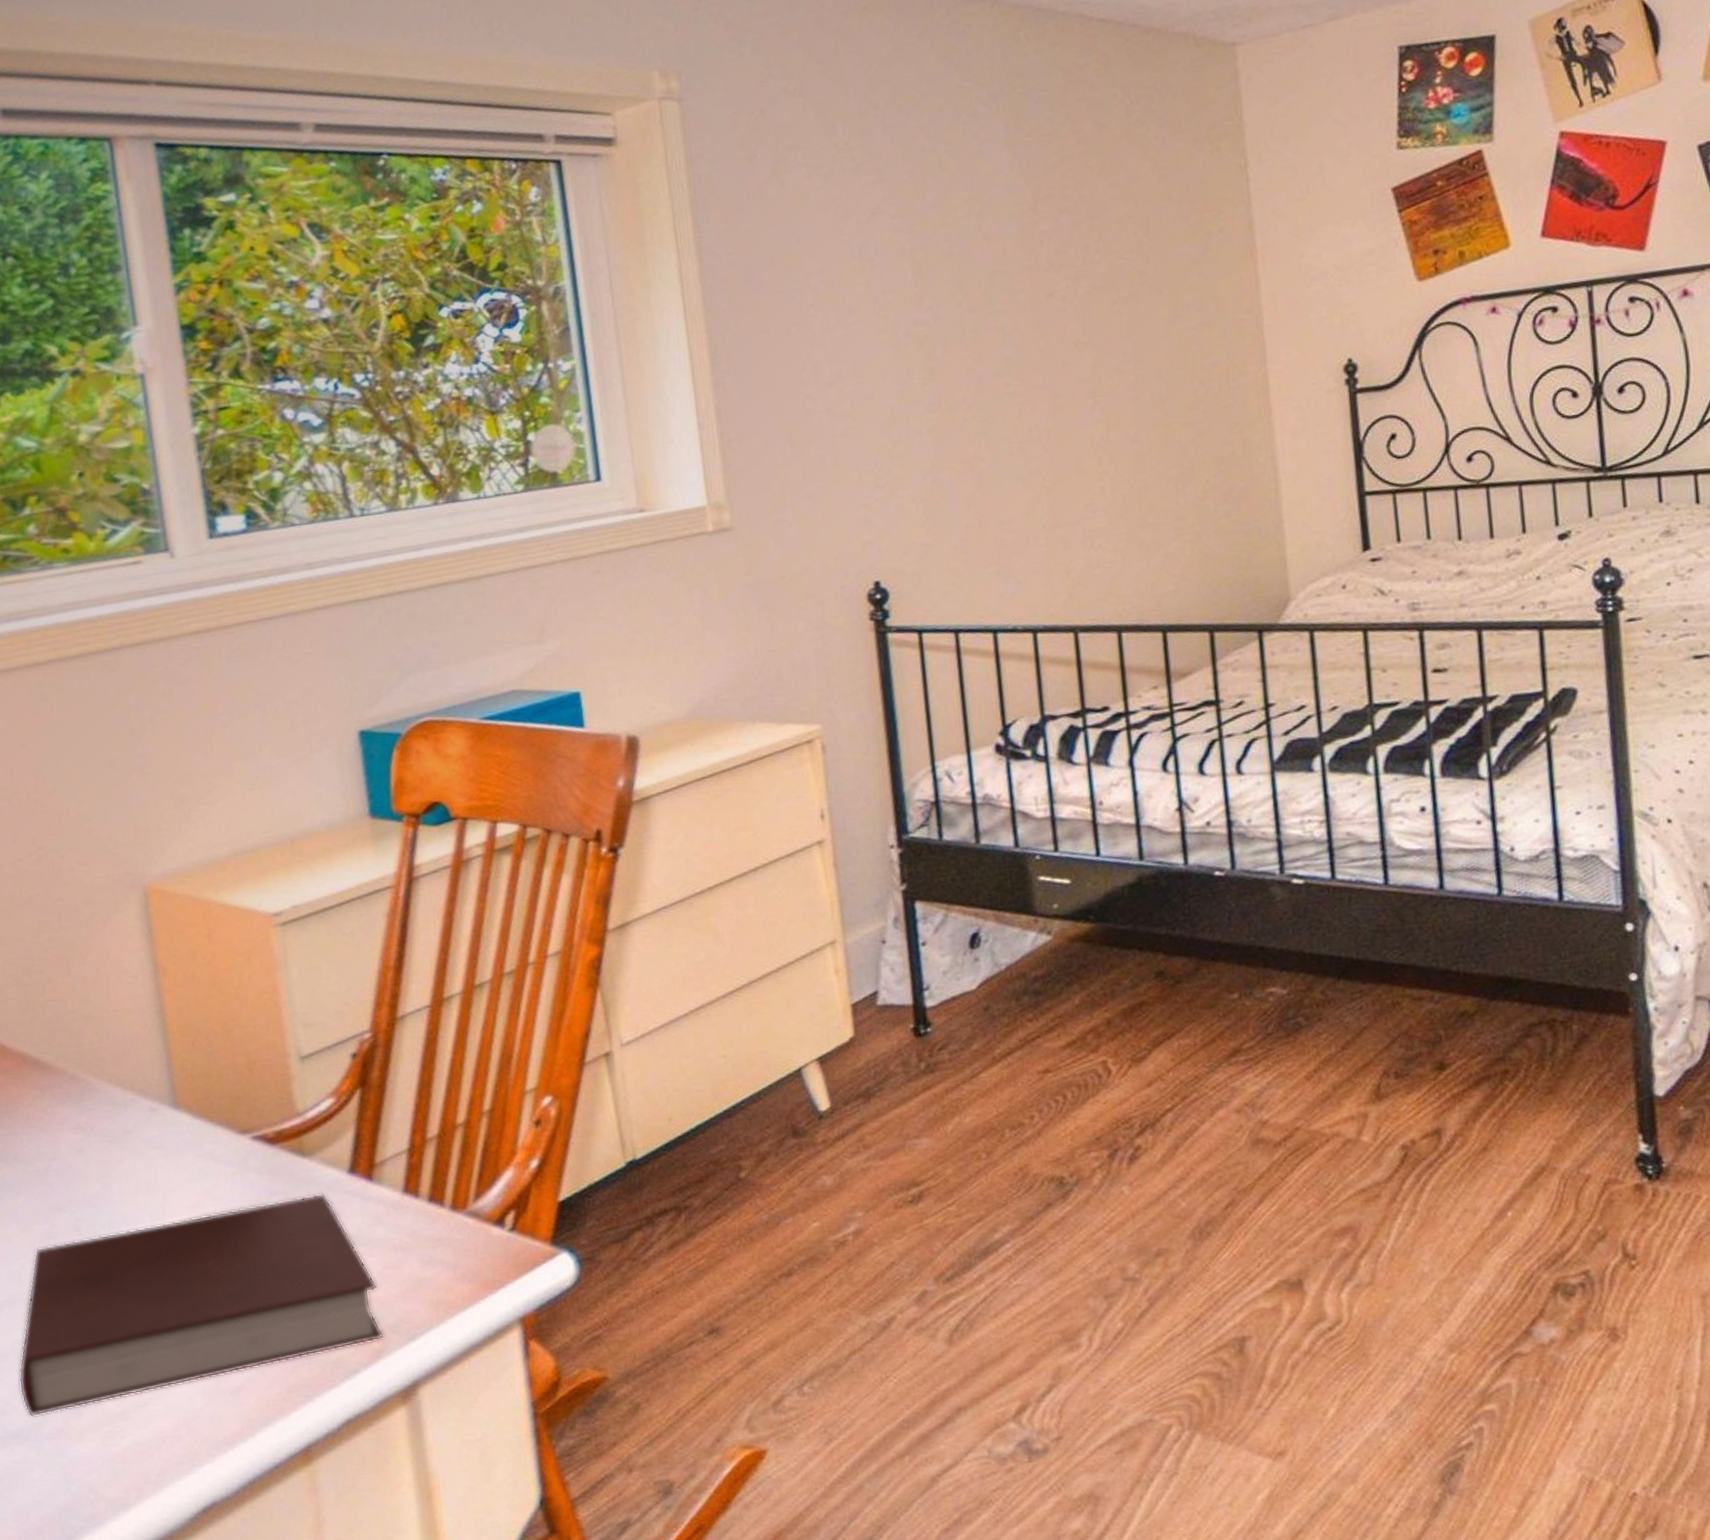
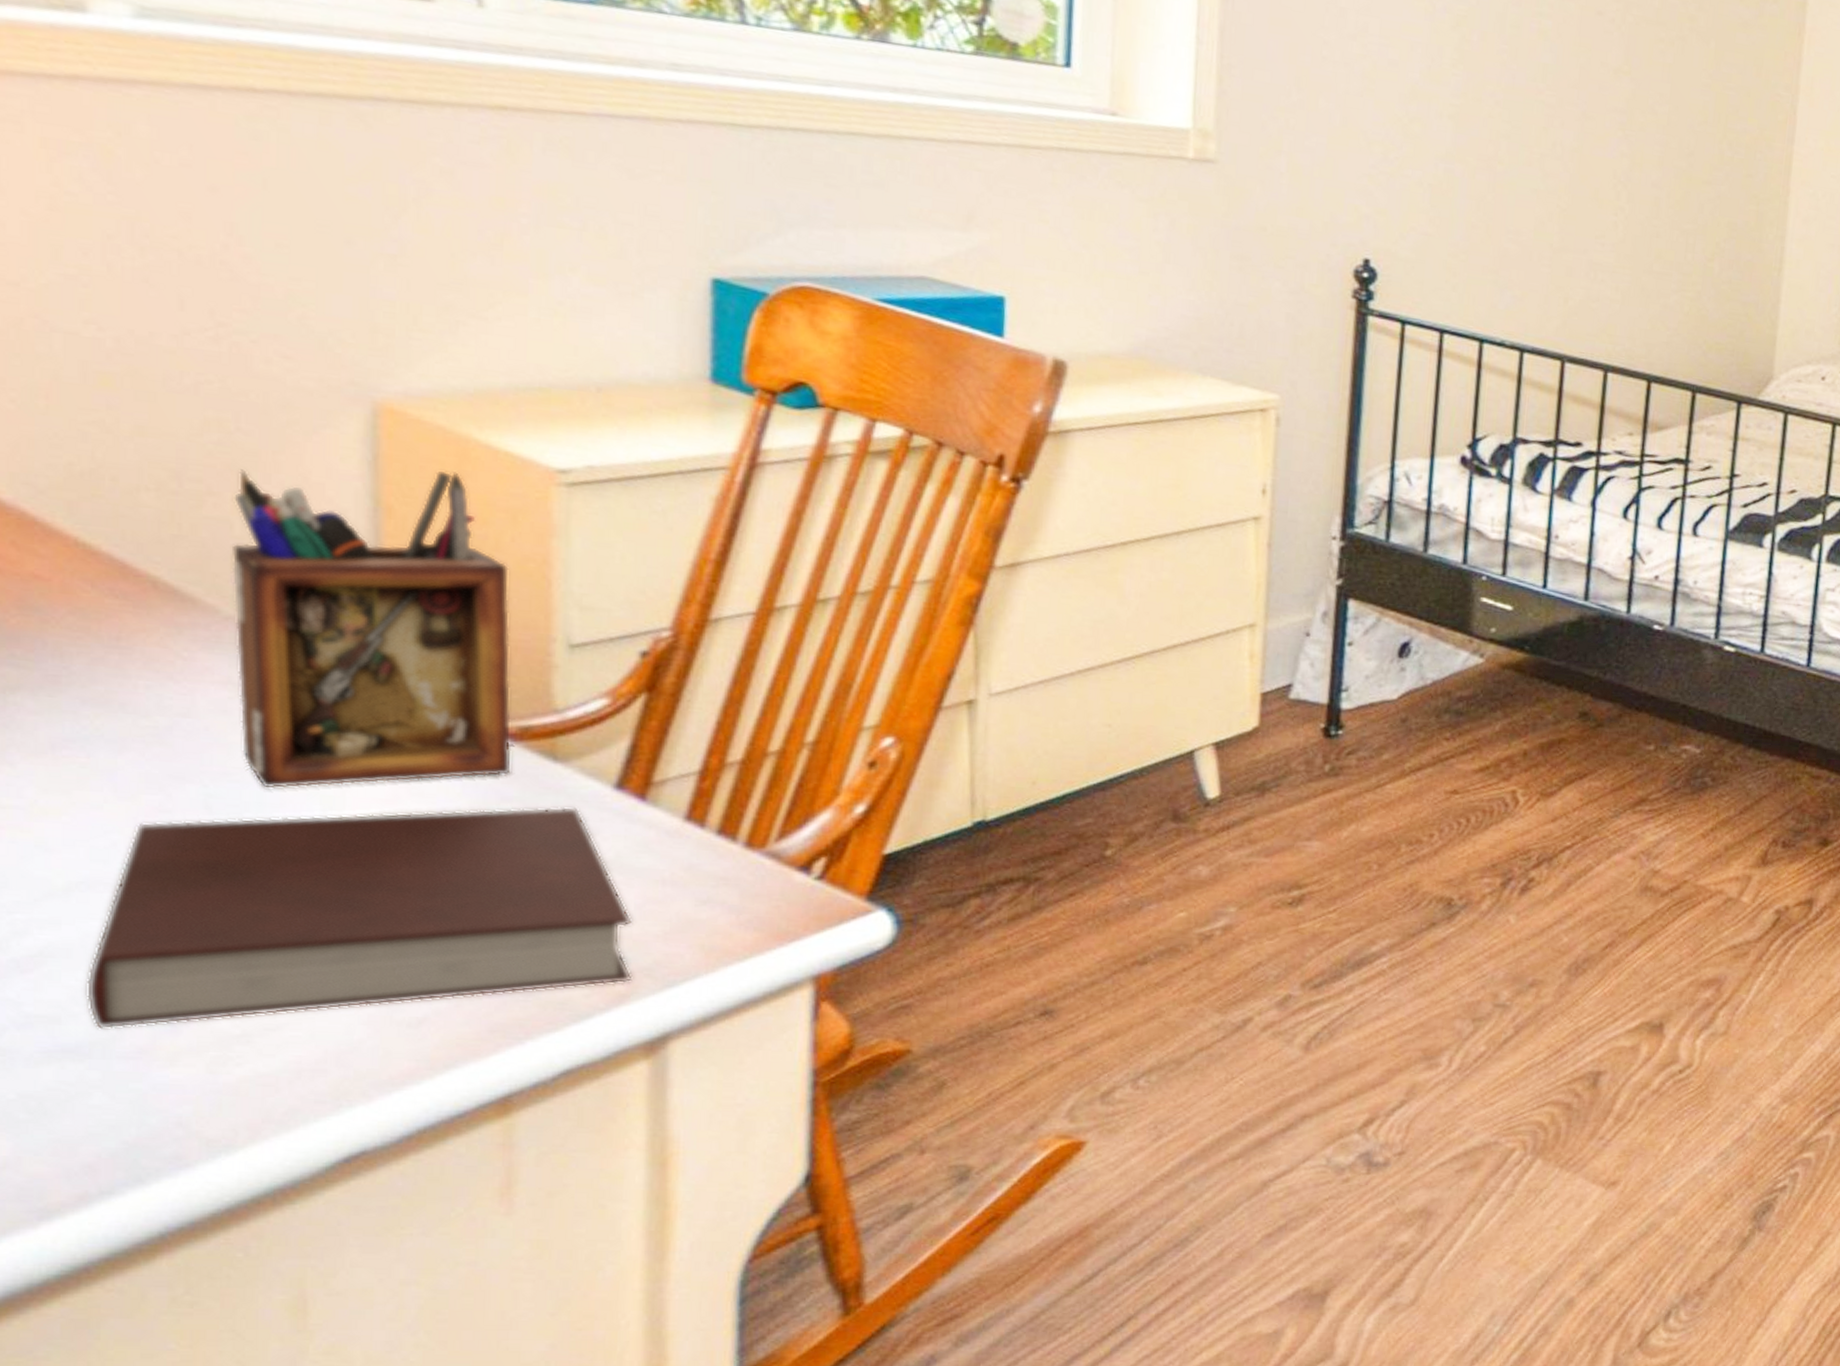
desk organizer: none [64,930,275,1209] -> present [231,469,513,789]

